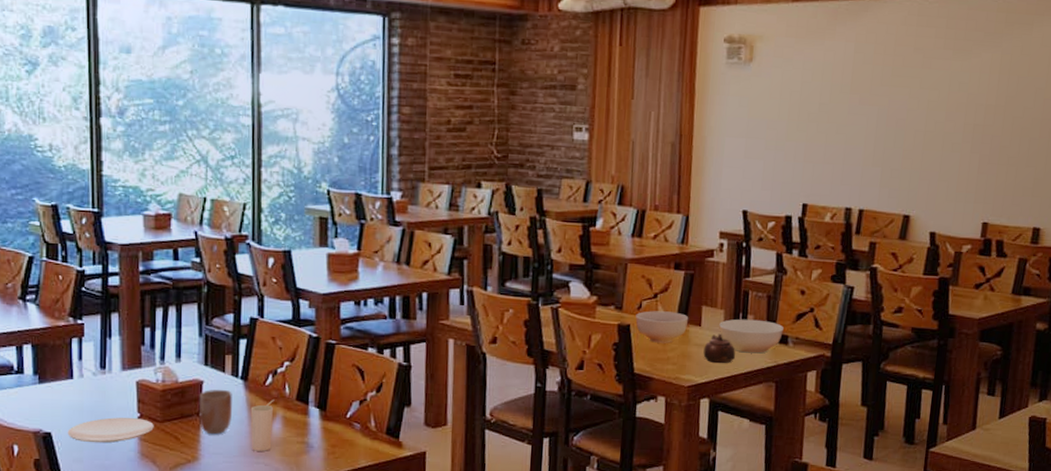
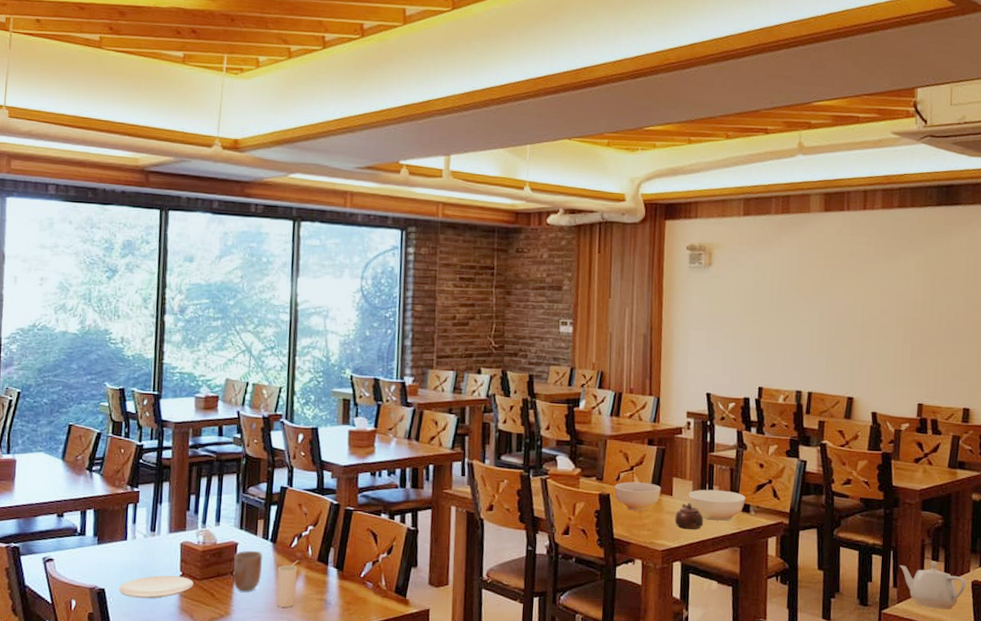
teapot: none [951,395,1024,449] -> present [899,561,967,611]

